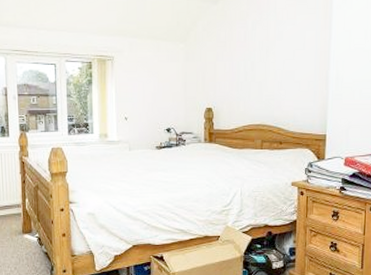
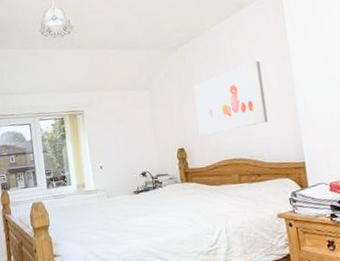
wall art: none [230,25,301,96] -> present [193,60,269,135]

